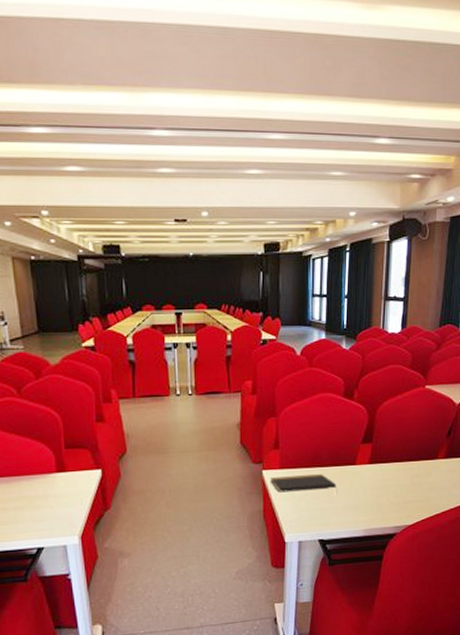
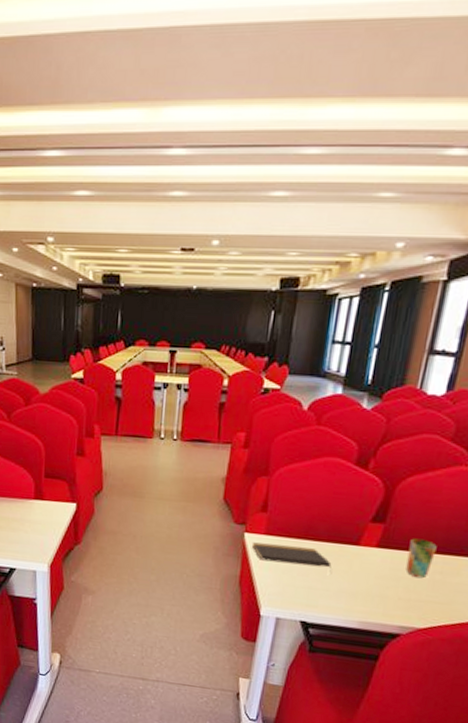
cup: none [393,451,412,484] -> present [405,538,437,579]

